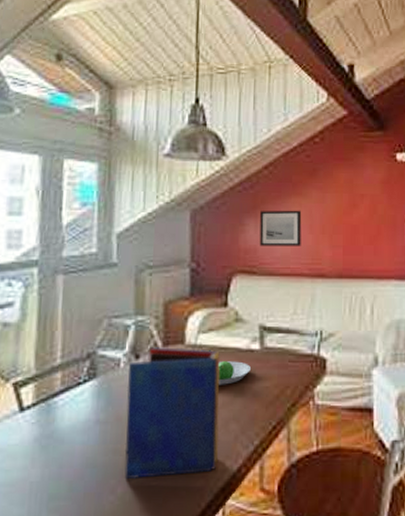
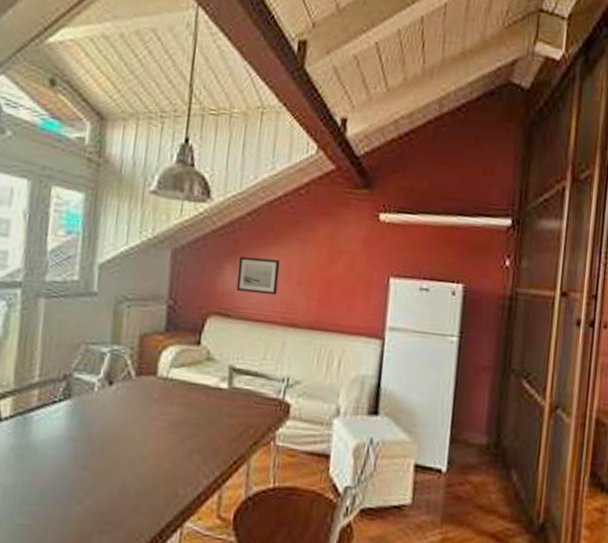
book: present [124,347,220,478] -> none [91,376,190,496]
fruit bowl: present [208,350,251,385] -> none [178,384,218,418]

